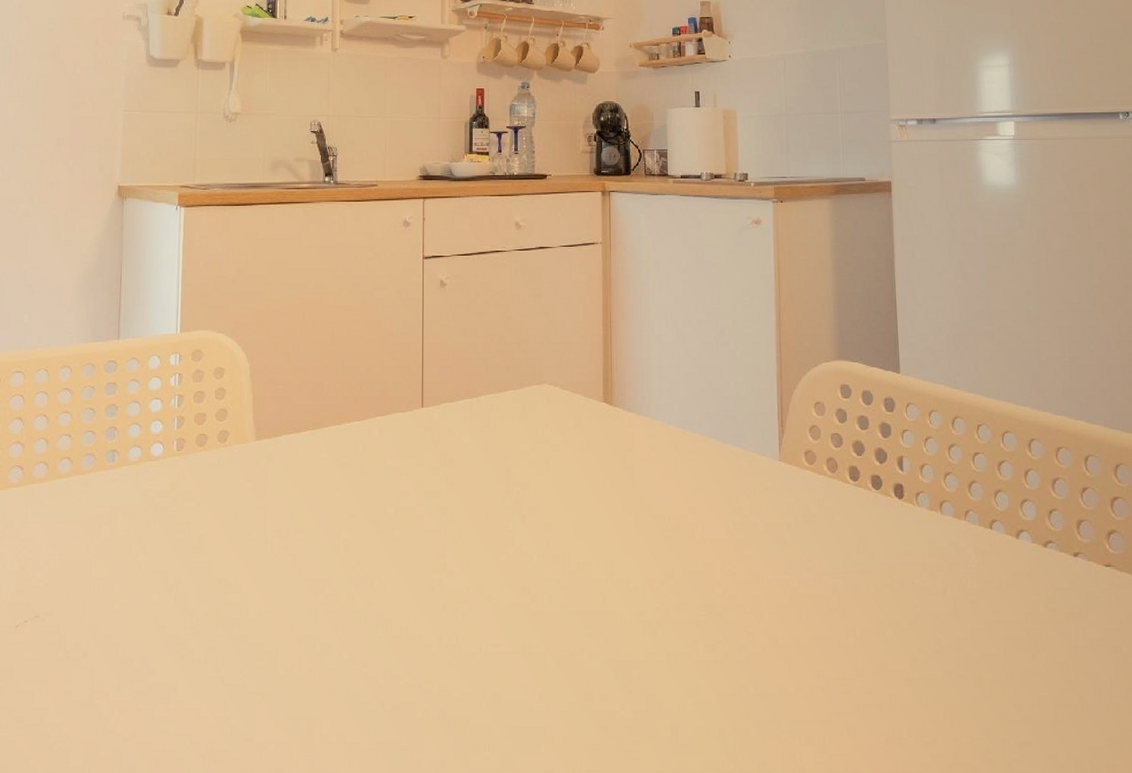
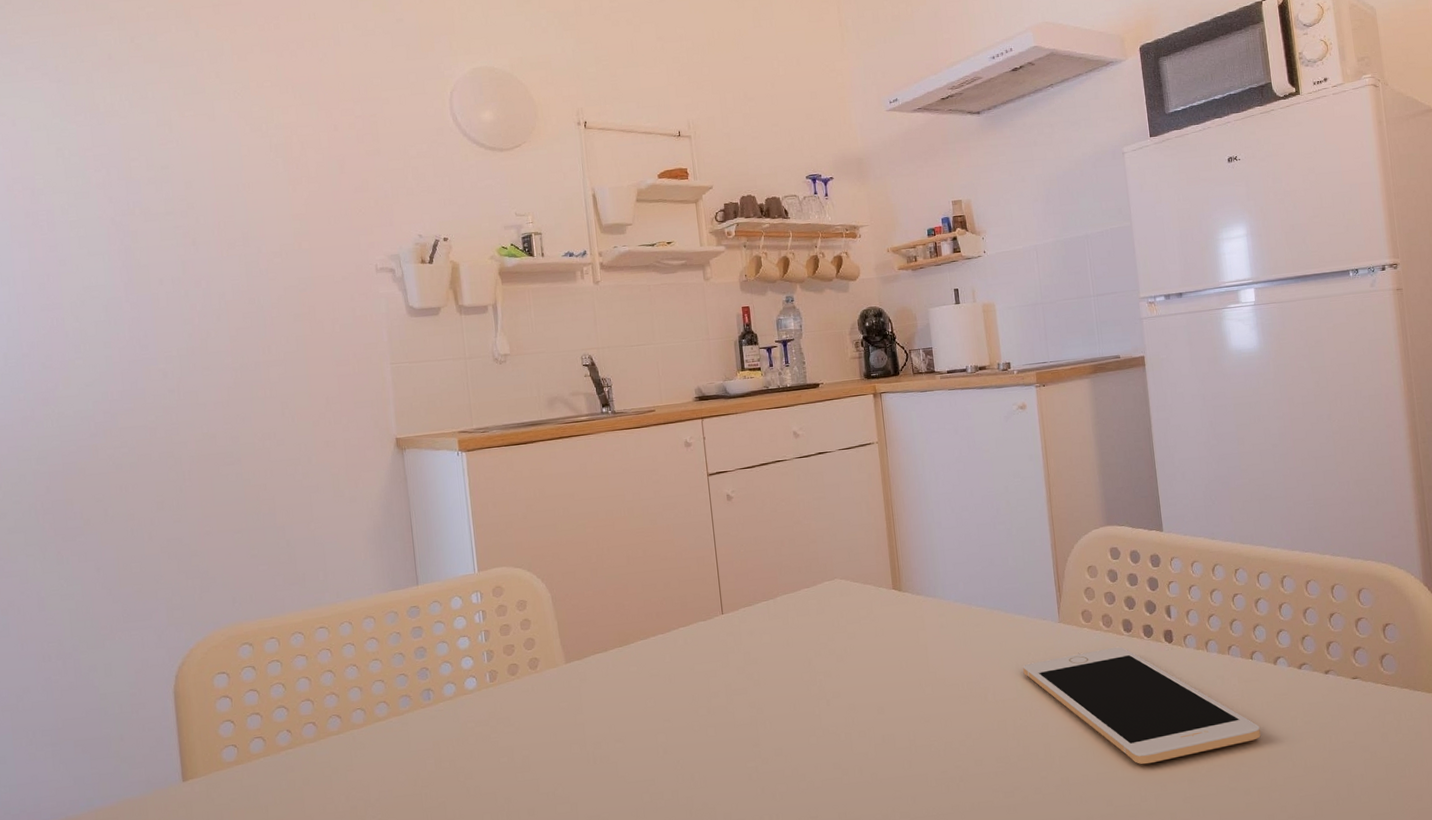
cell phone: none [736,496,997,635] -> present [1023,646,1261,765]

